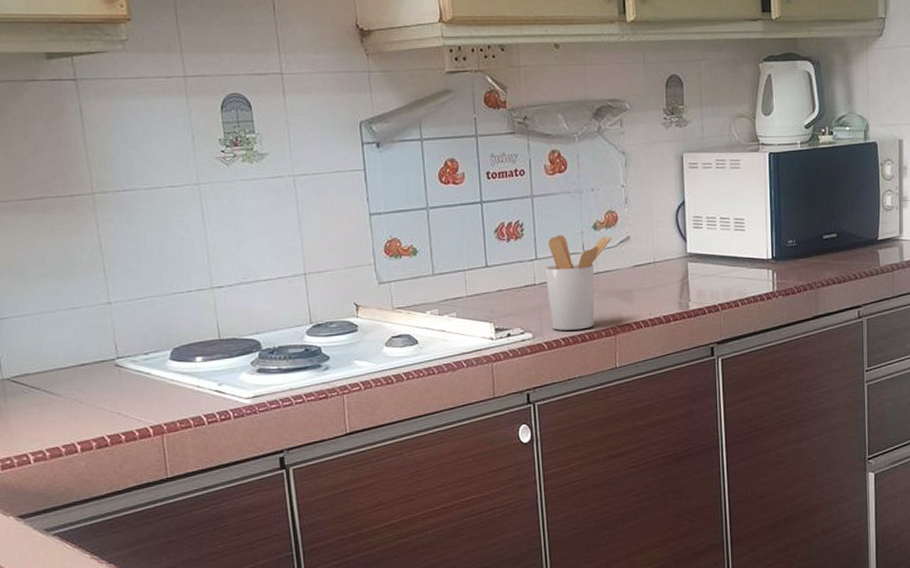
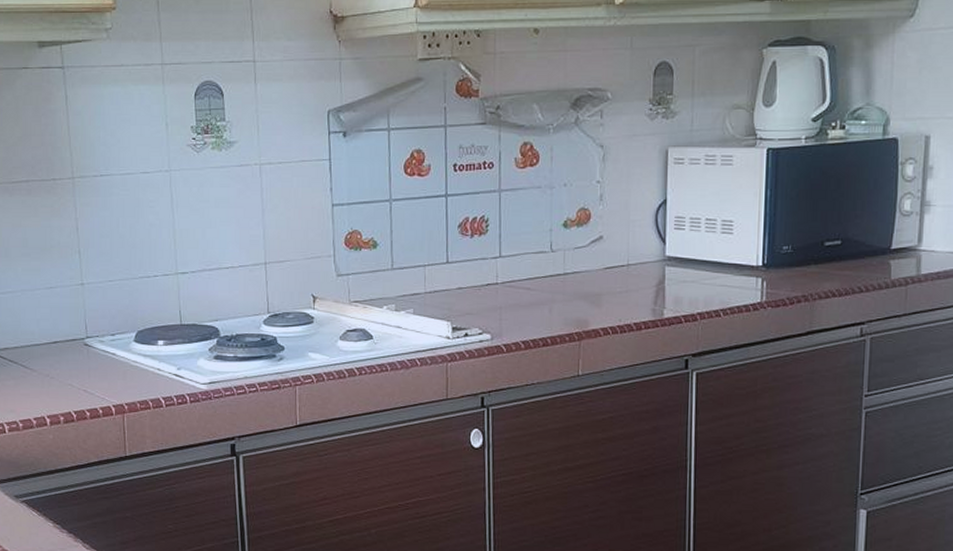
utensil holder: present [544,235,612,331] -> none [508,232,583,333]

